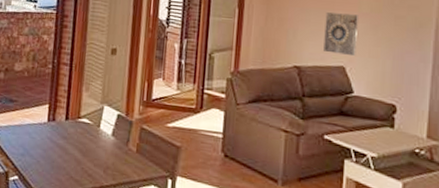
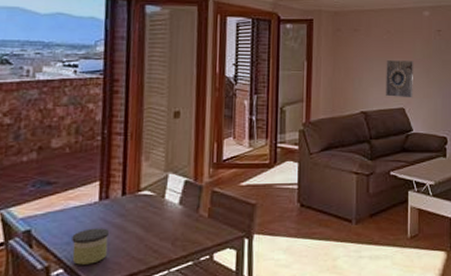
candle: none [25,145,54,177] -> present [72,228,110,265]

